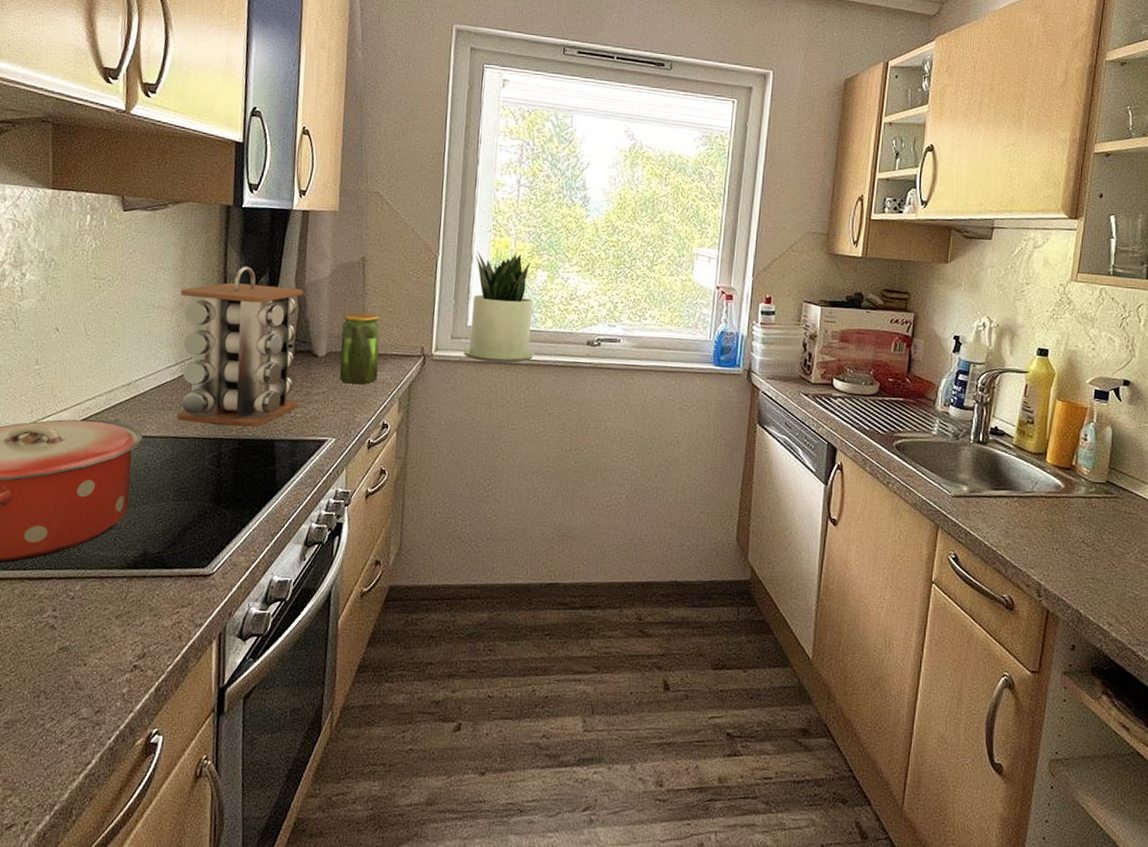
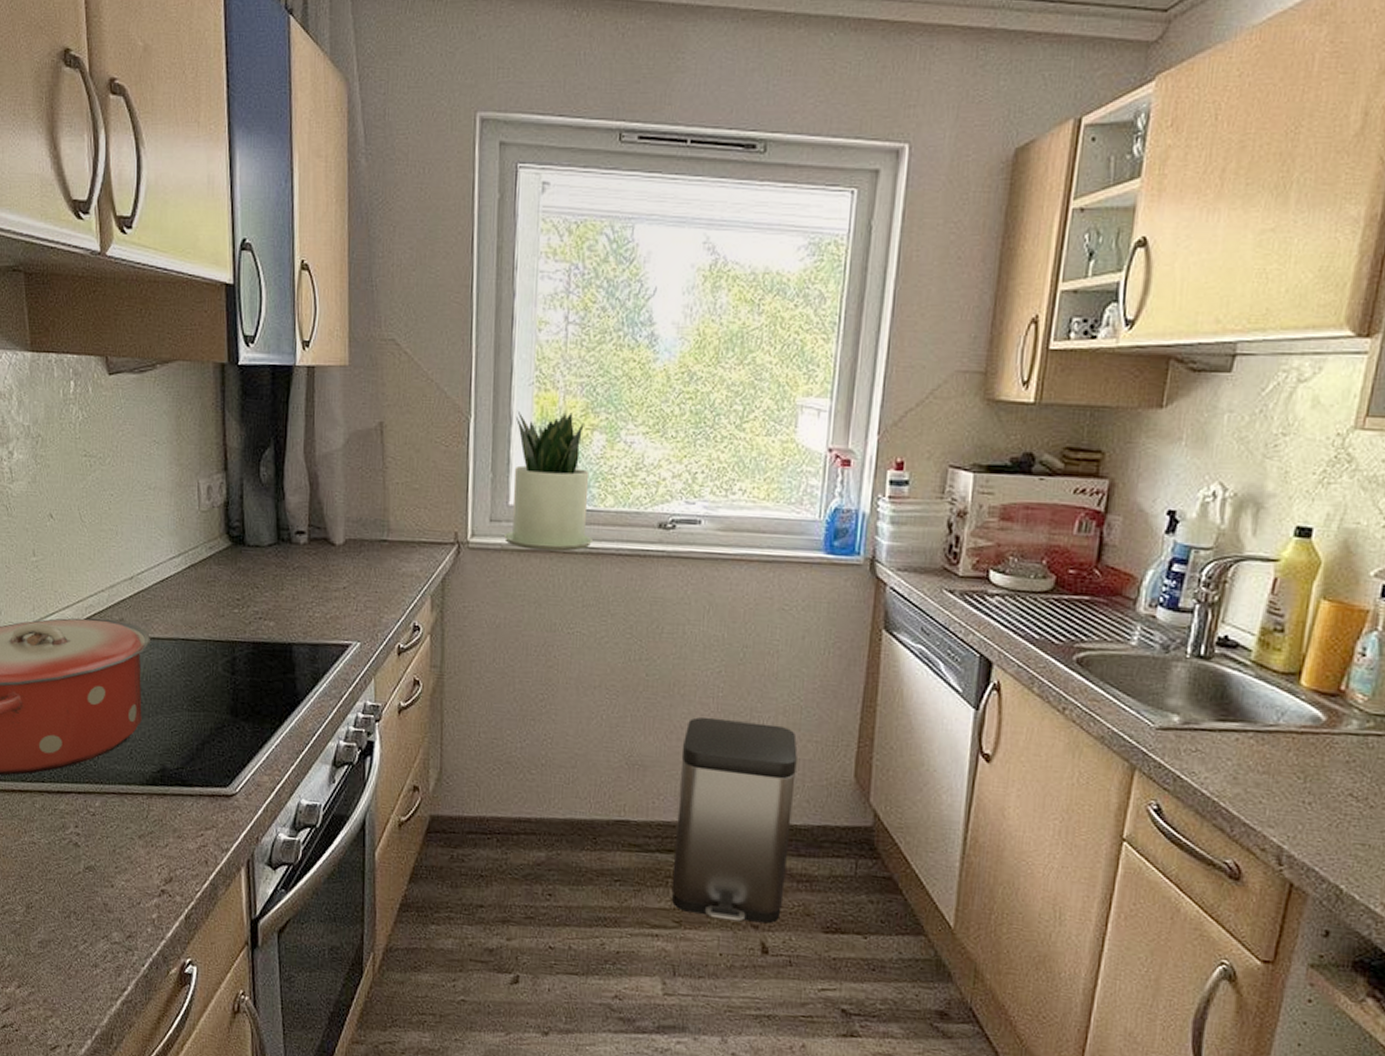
spice rack: present [177,266,304,428] -> none [177,436,316,629]
jar: present [339,312,381,385] -> none [360,490,406,578]
pedal bin: none [592,495,693,665] -> present [671,716,798,924]

